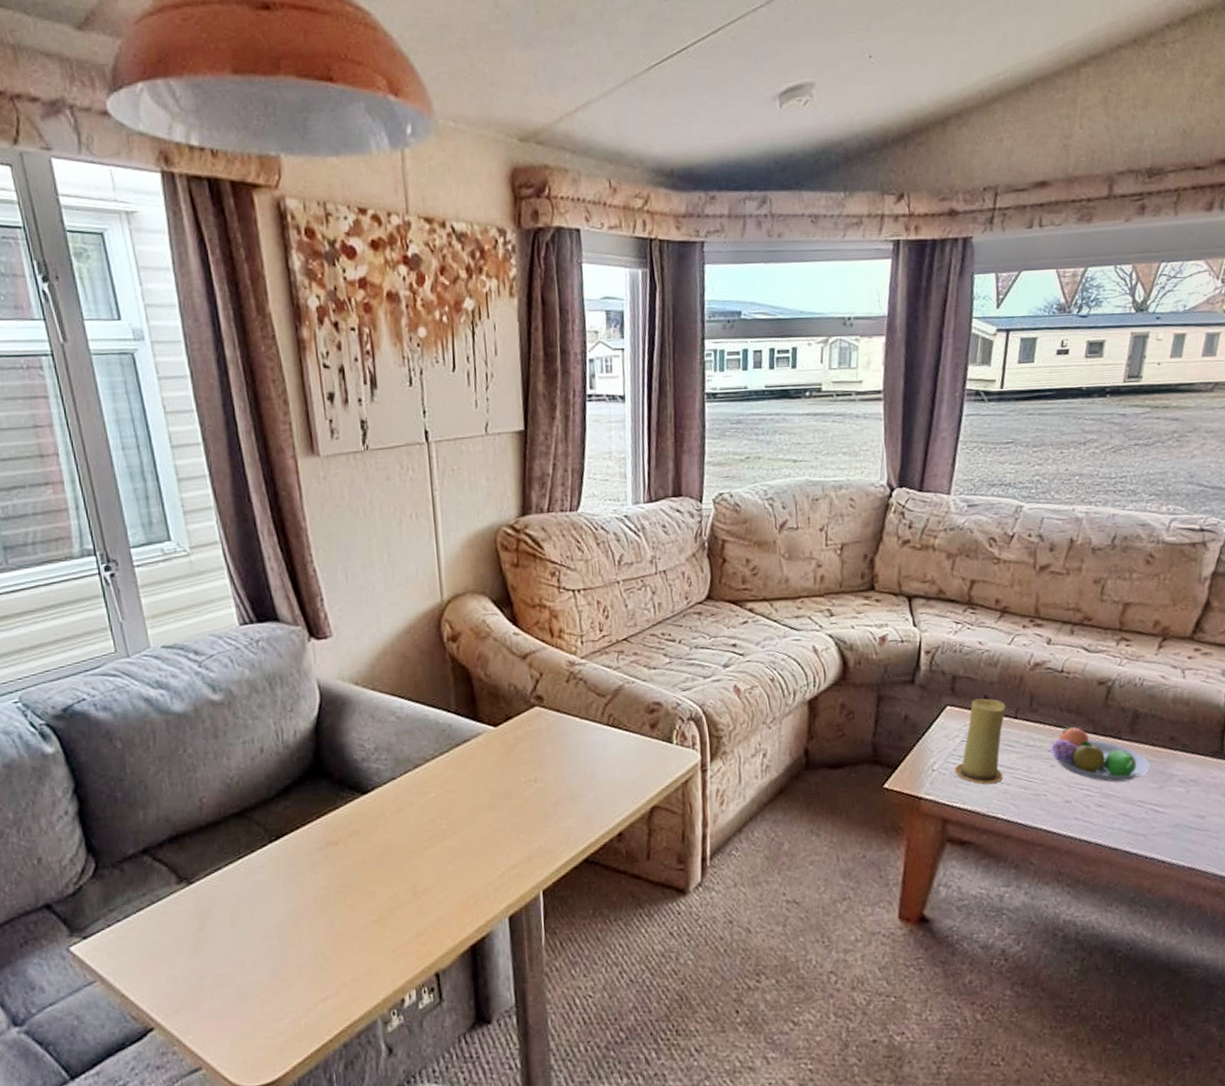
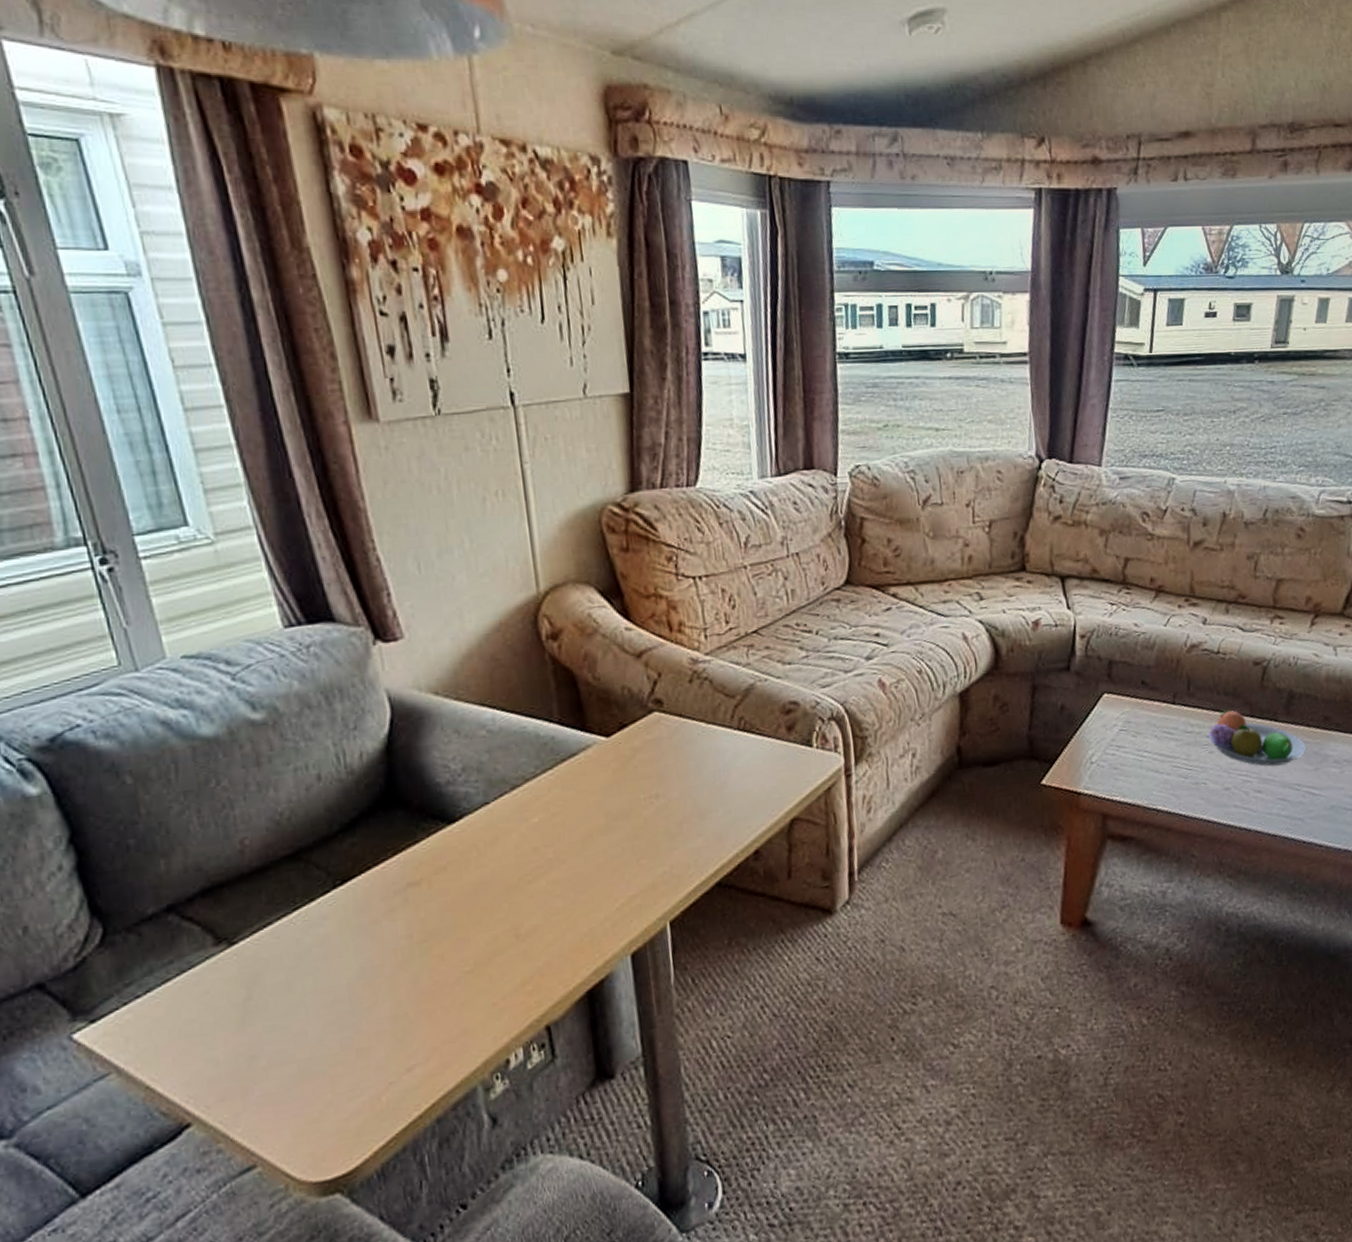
candle: present [955,698,1006,784] -> none [1114,684,1164,775]

